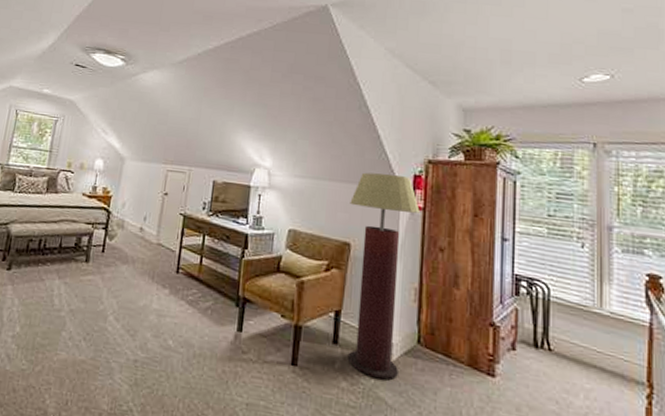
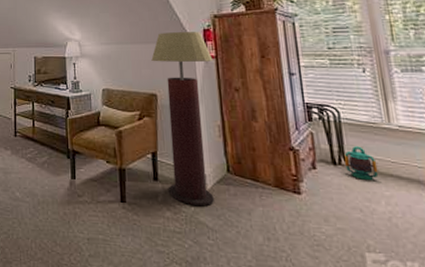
lantern: none [547,329,582,371] -> present [344,146,379,181]

